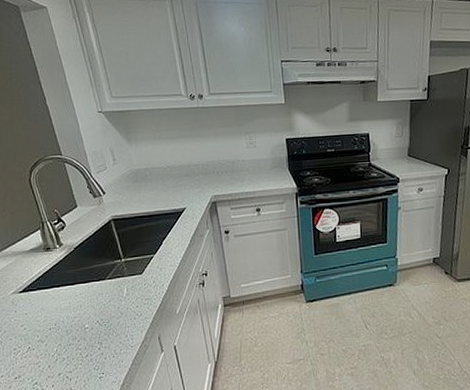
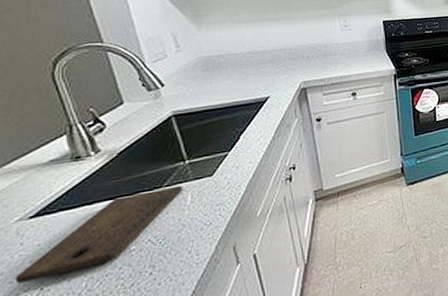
cutting board: none [13,279,120,341] -> present [15,185,182,284]

